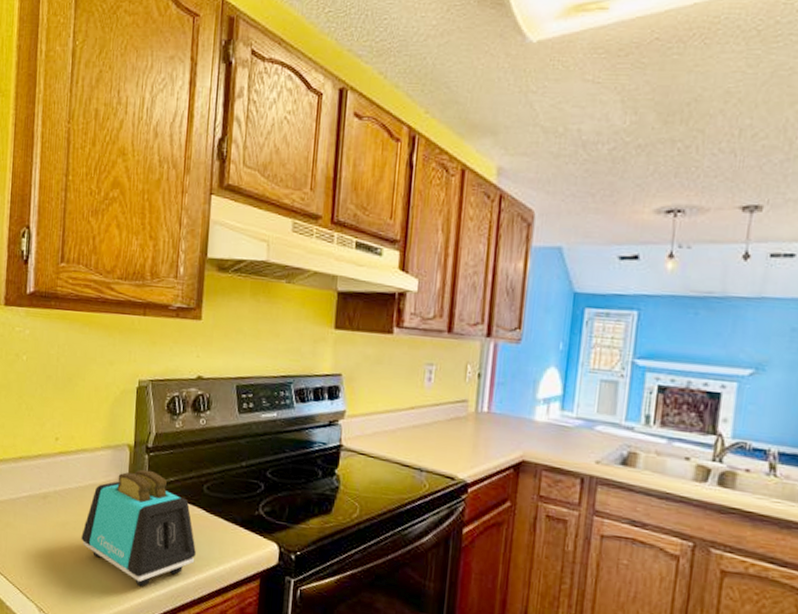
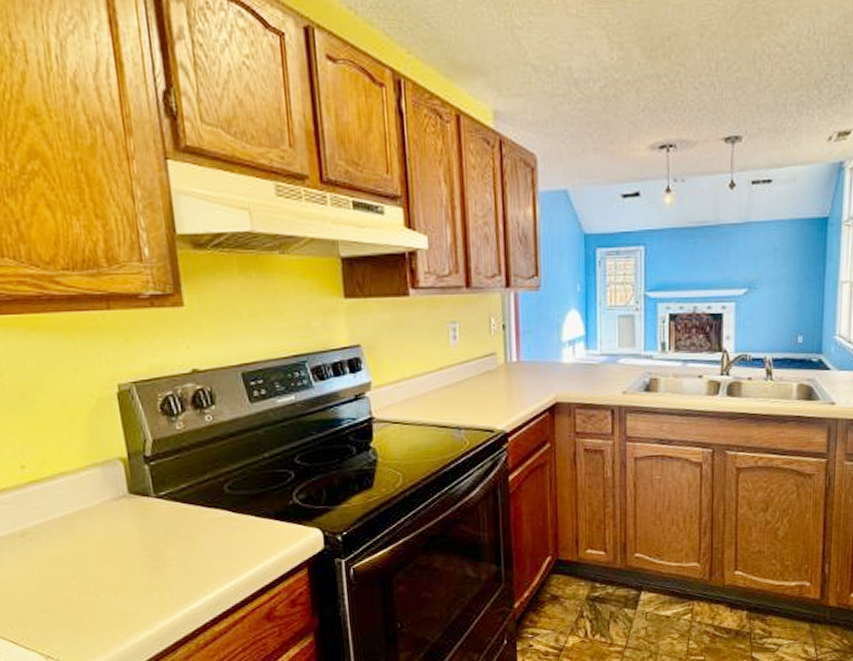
toaster: present [81,469,196,587] -> none [81,481,229,605]

